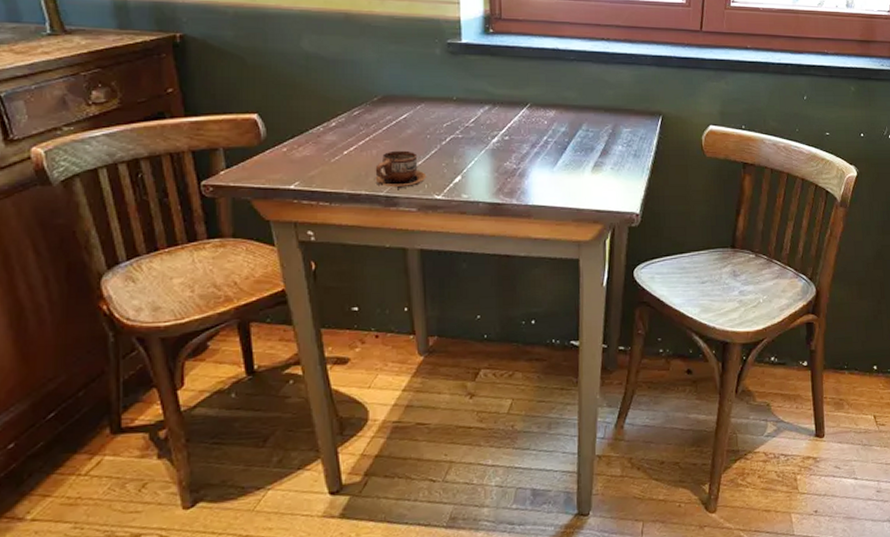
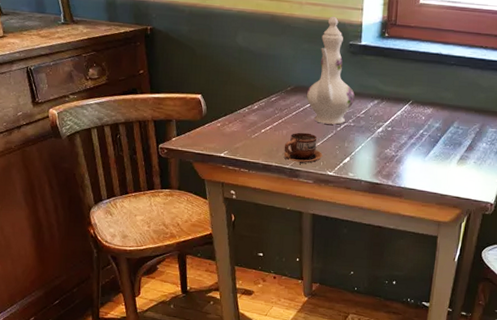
ewer: none [398,11,461,138] -> present [306,16,356,125]

